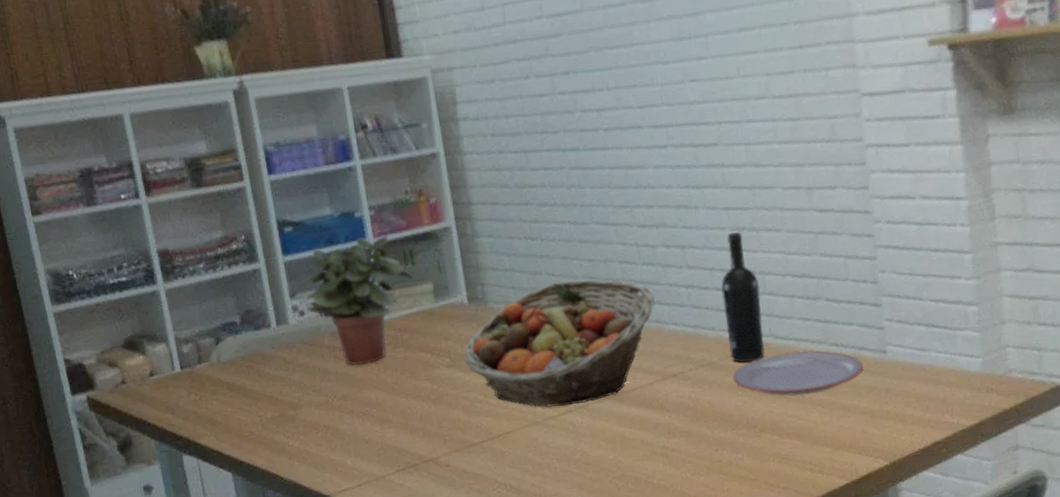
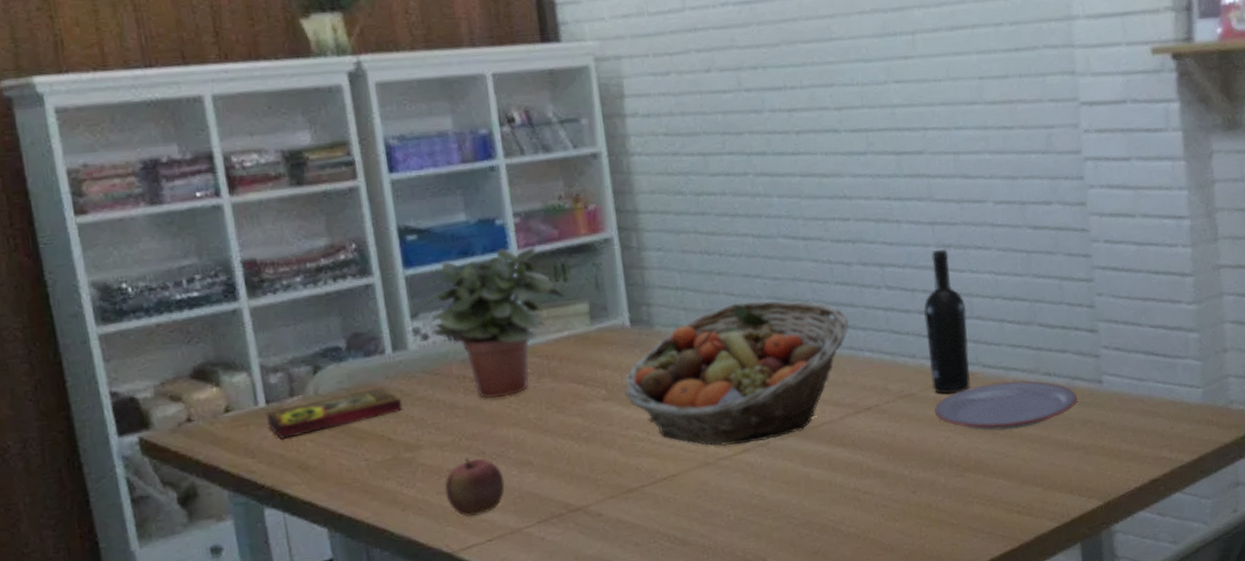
book: none [180,355,287,399] -> present [265,387,403,440]
apple: none [322,415,370,465] -> present [444,458,505,517]

